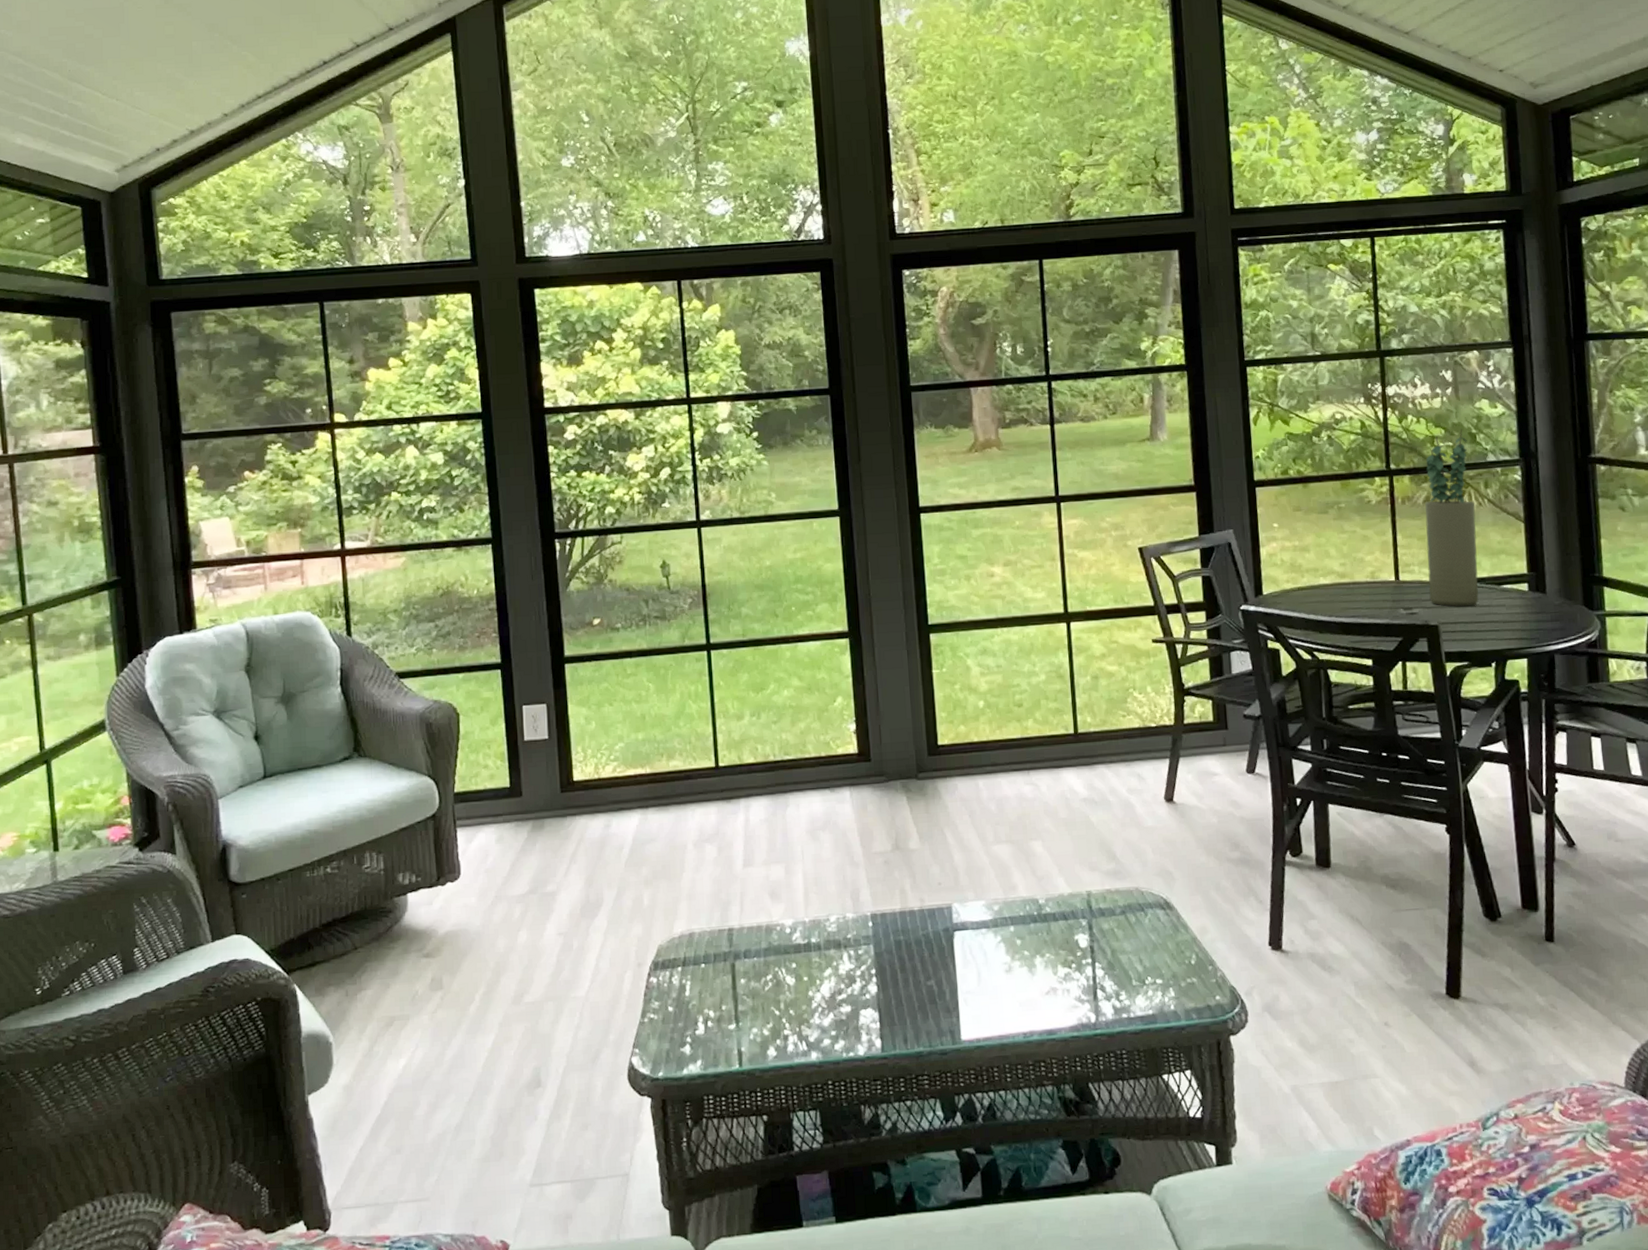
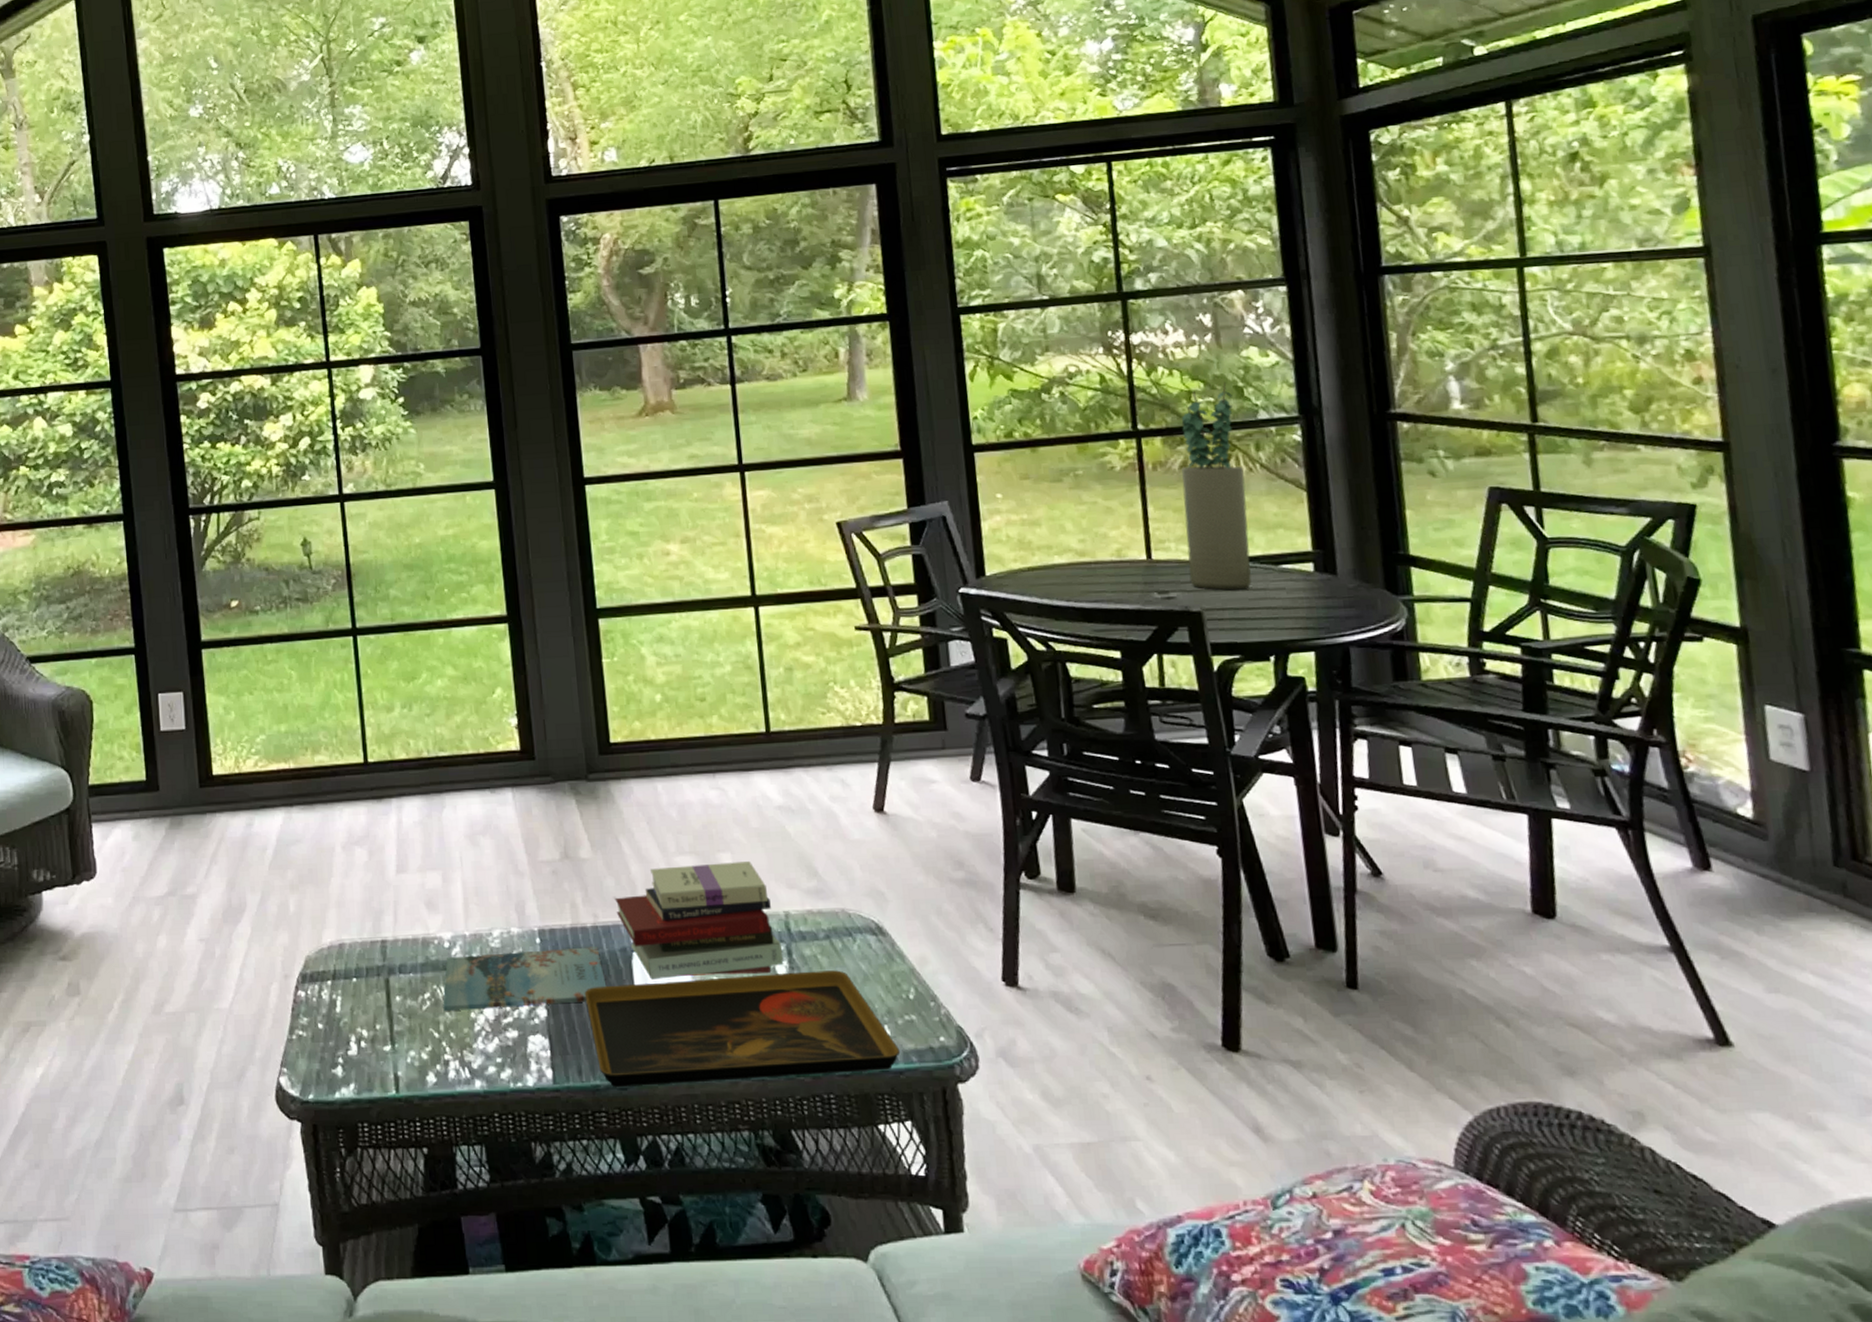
magazine: none [783,928,931,991] -> present [443,946,607,1011]
decorative tray: none [911,941,1183,1052] -> present [584,970,901,1087]
books: none [939,848,1086,956] -> present [615,861,784,980]

